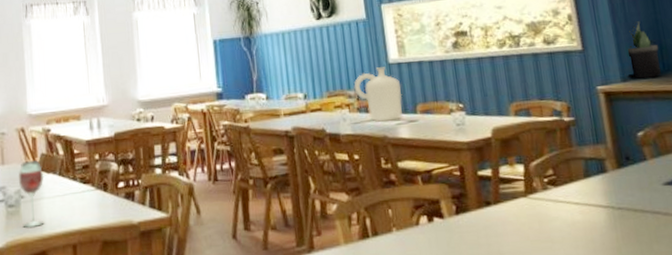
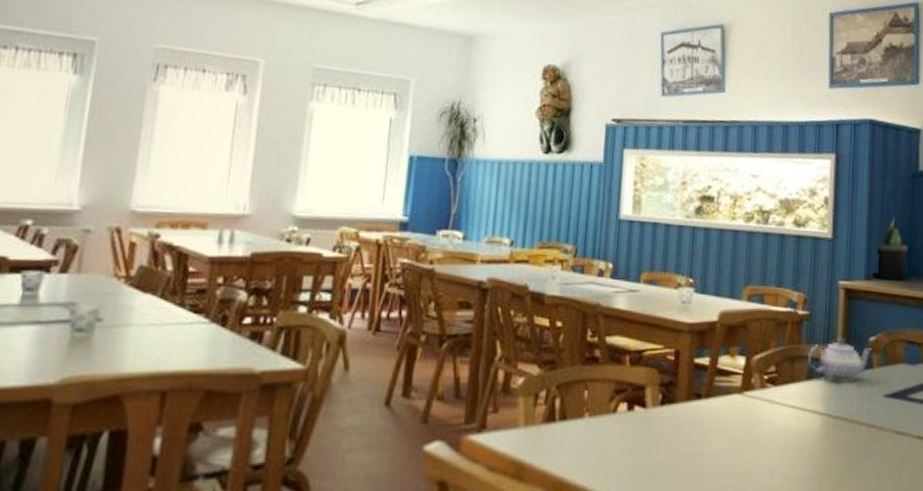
wineglass: present [18,159,44,228] -> none [92,272,139,363]
water jug: present [354,67,402,123] -> none [572,222,628,288]
teapot: none [581,136,643,178] -> present [808,337,873,383]

